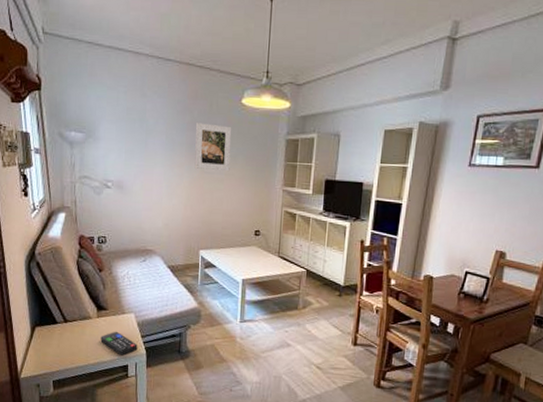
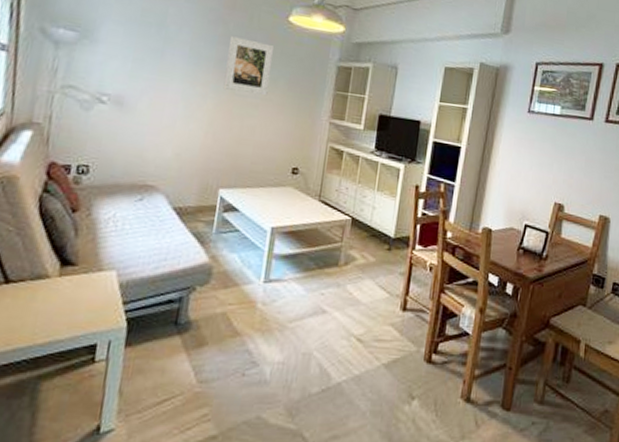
remote control: present [100,331,138,356] -> none [58,295,116,331]

